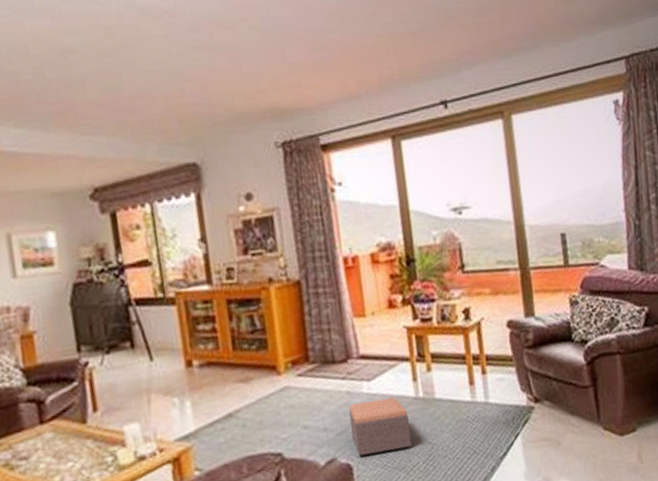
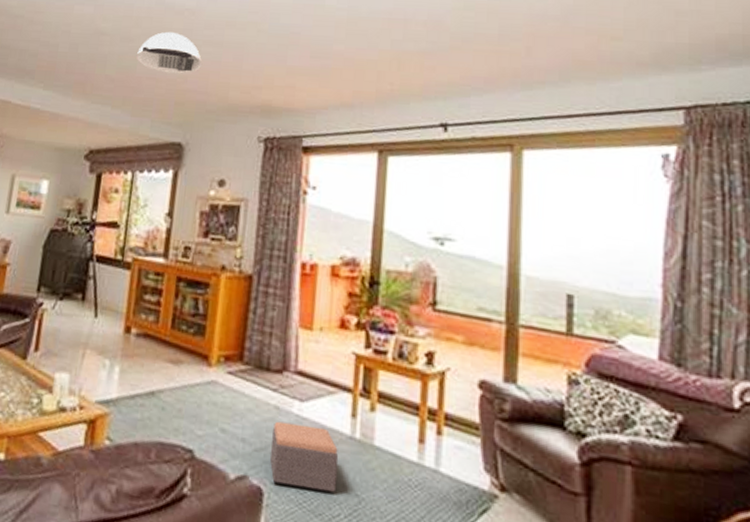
ceiling light: none [118,39,198,88] -> present [136,31,203,74]

